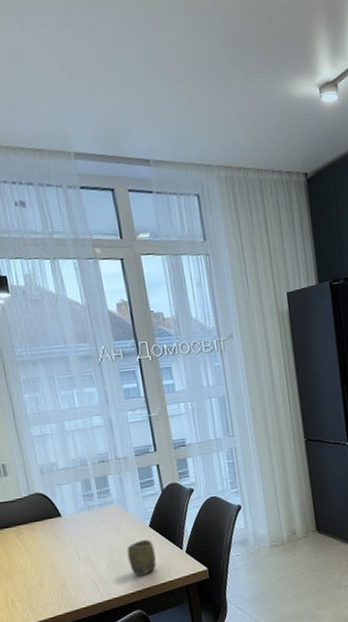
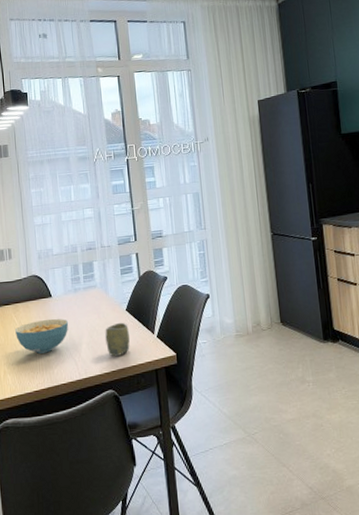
cereal bowl: none [20,539,84,578] -> present [15,318,69,354]

